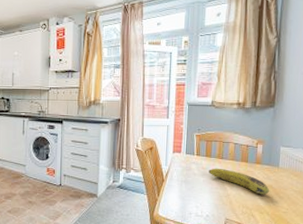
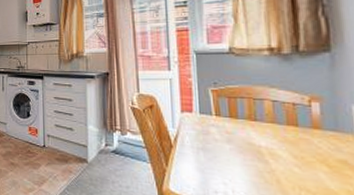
fruit: present [209,168,270,195] -> none [237,132,344,174]

